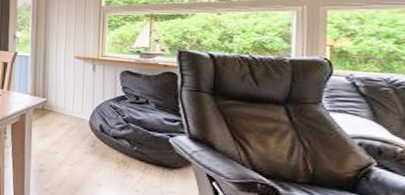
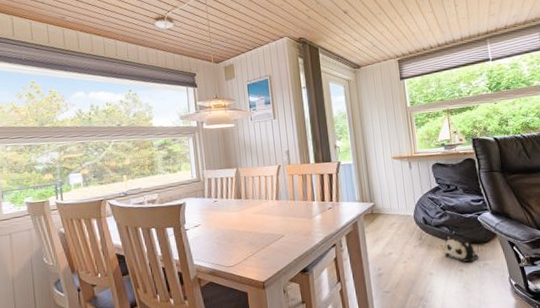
plush toy: none [119,147,163,185] -> present [444,233,479,263]

